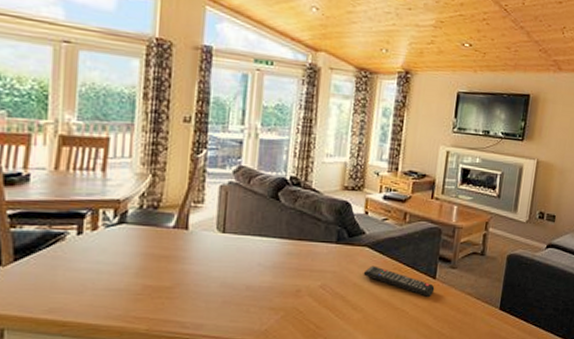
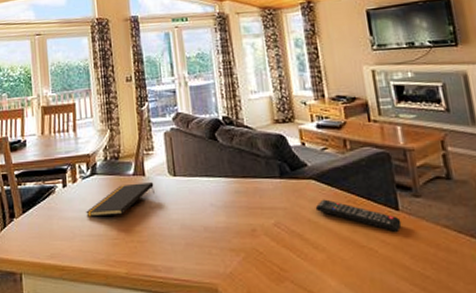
notepad: none [105,236,197,270] -> present [86,182,155,217]

